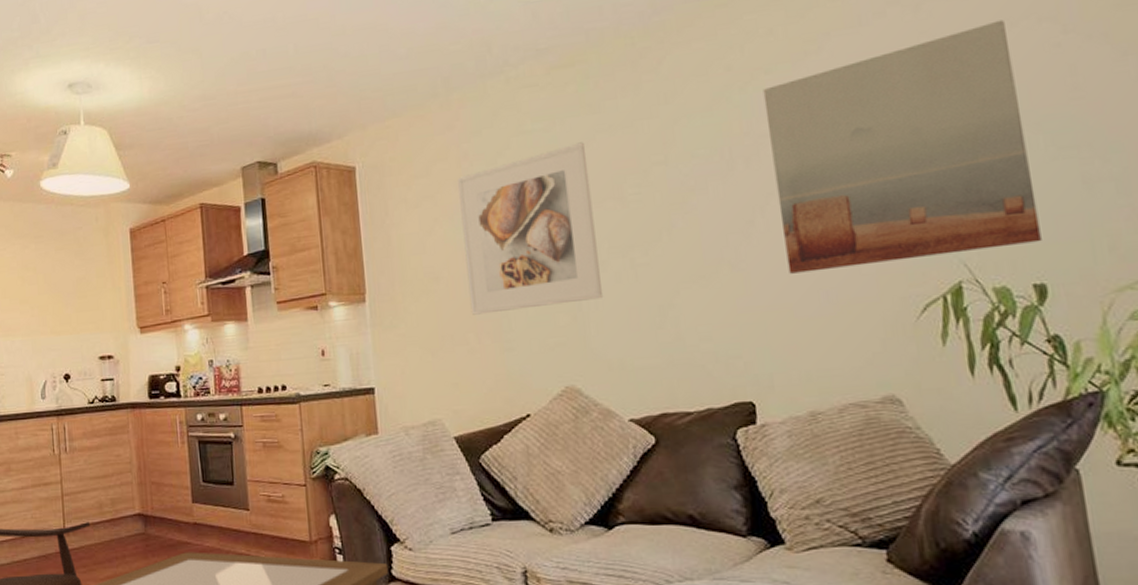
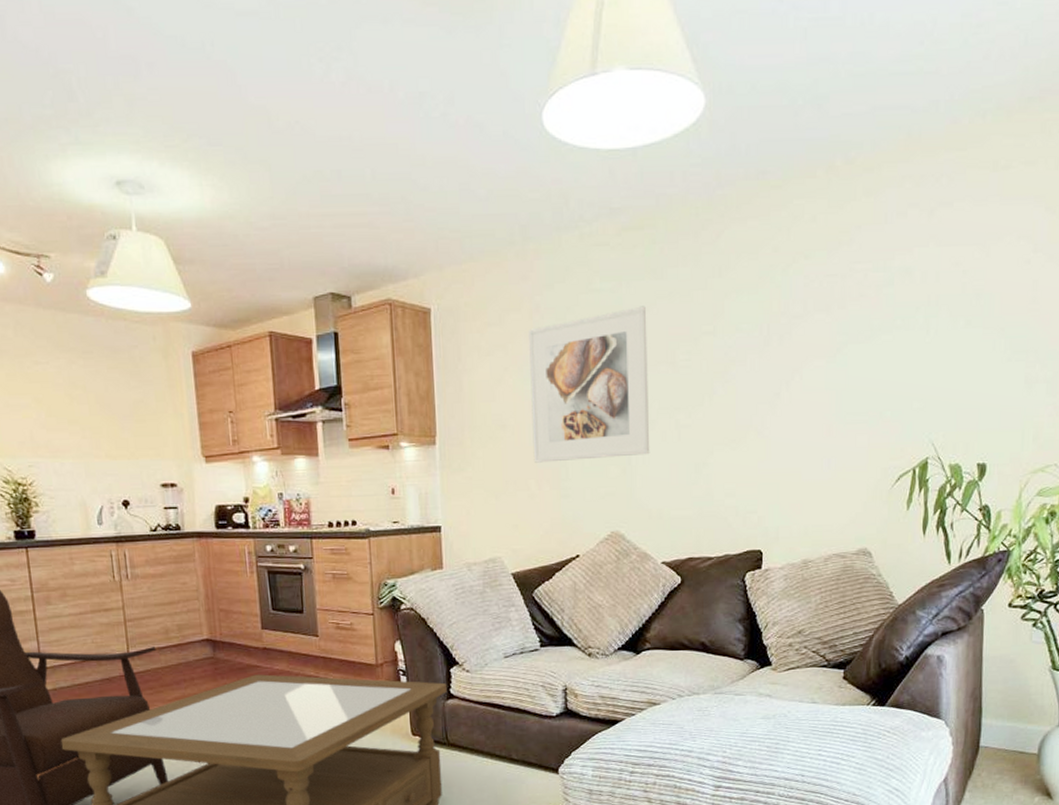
wall art: present [762,19,1042,274] -> none [801,233,994,443]

